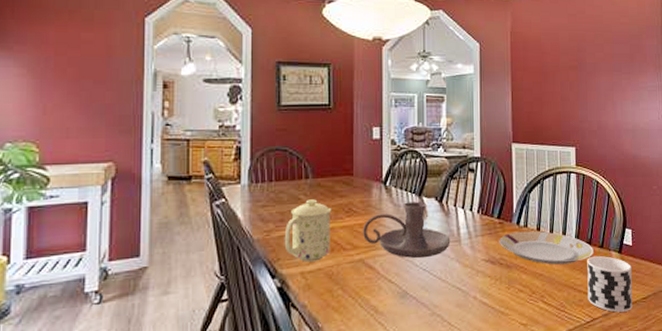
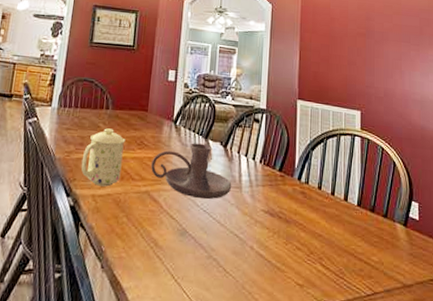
plate: present [499,230,593,265] -> none [279,187,376,229]
cup: present [587,256,632,313] -> none [369,225,418,291]

